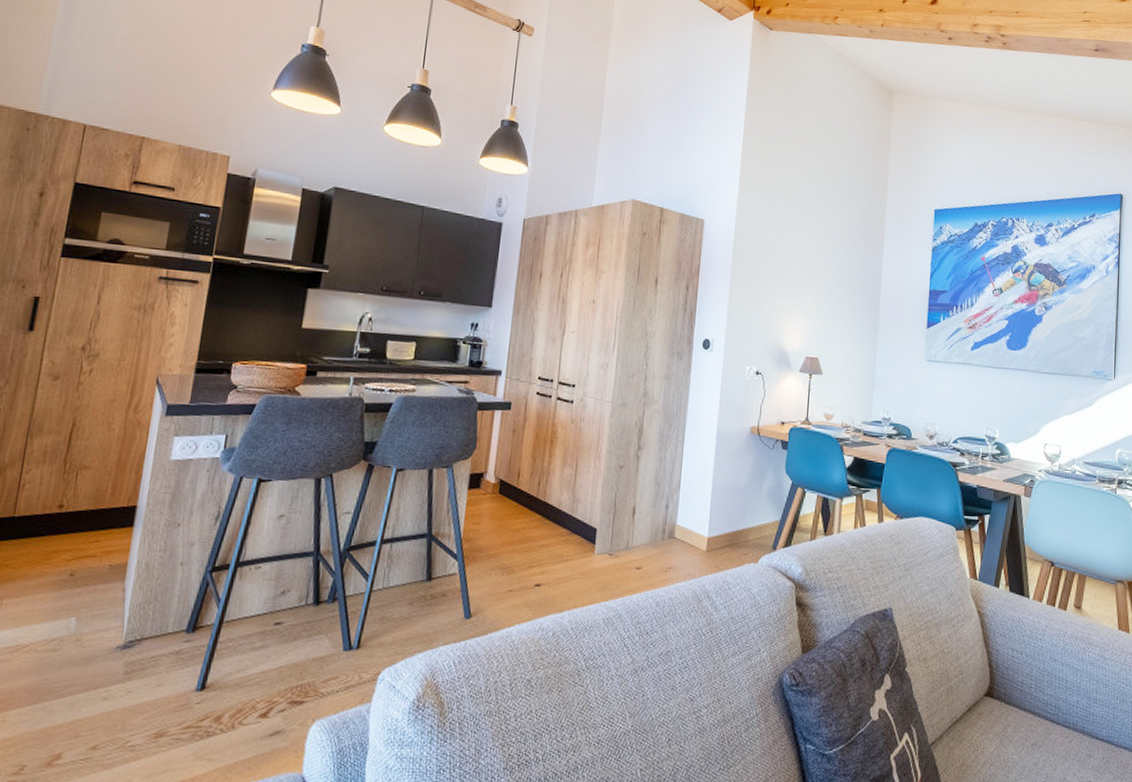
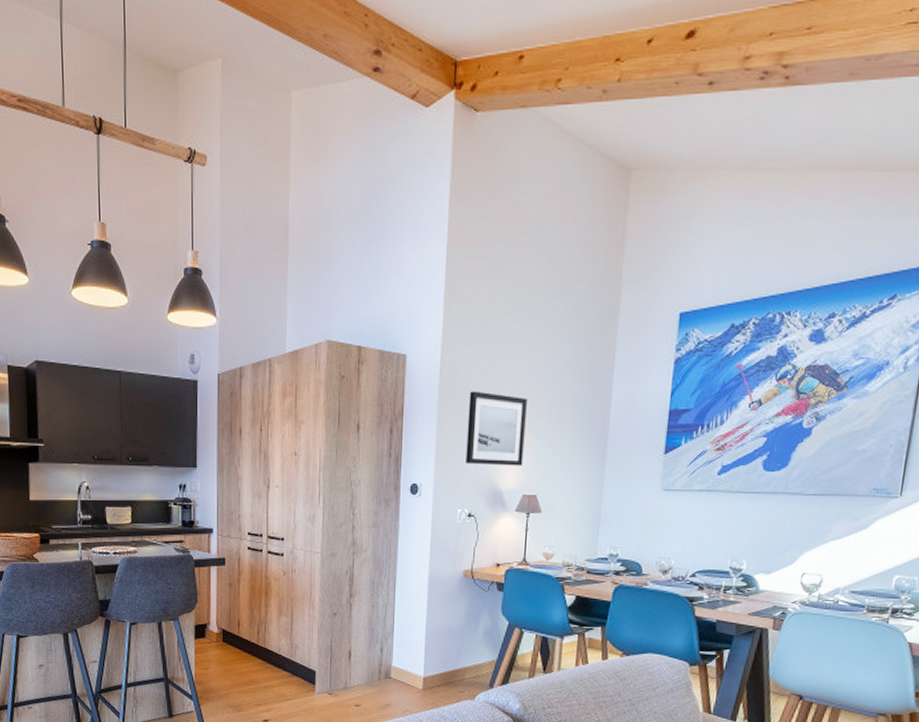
wall art: none [755,258,810,330] -> present [465,391,527,466]

